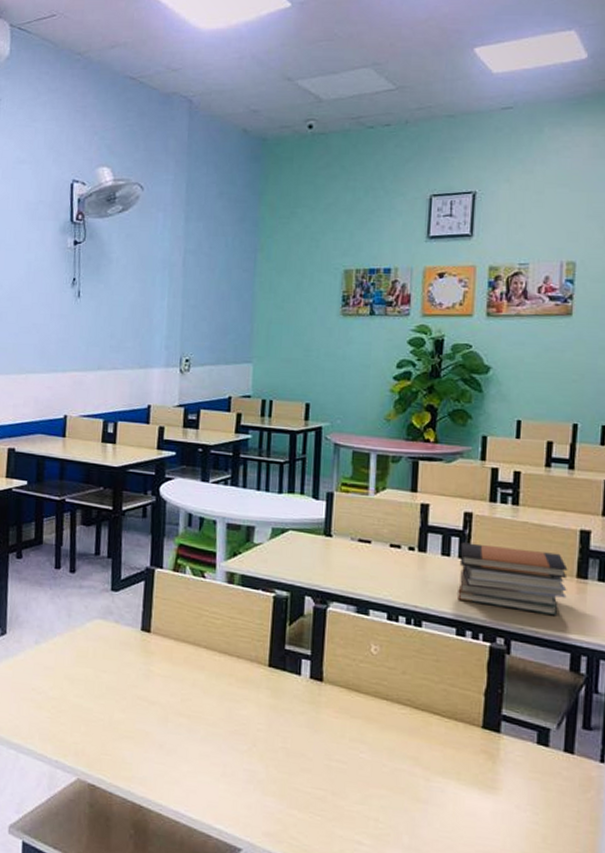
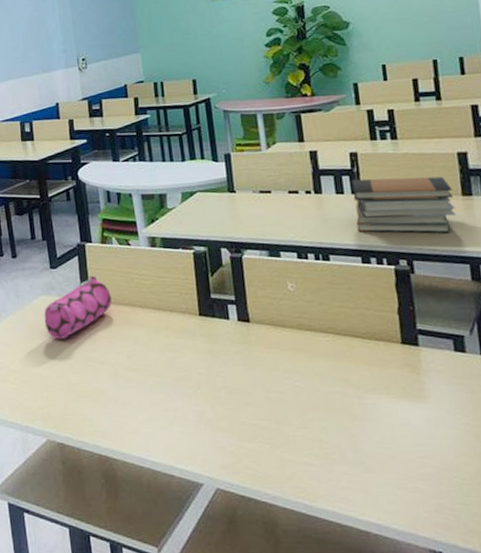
pencil case: none [95,604,175,672] -> present [44,275,112,340]

